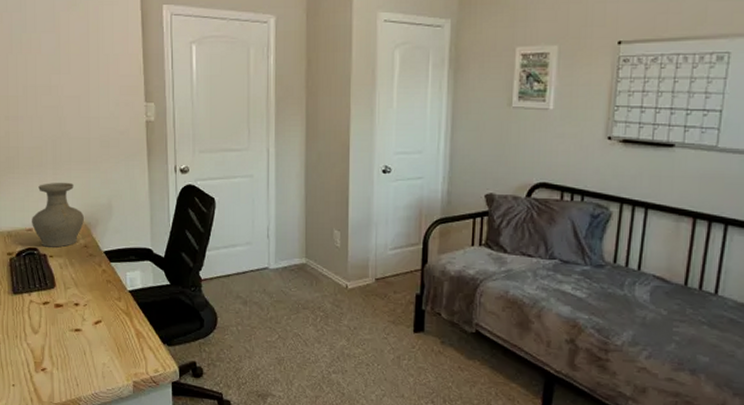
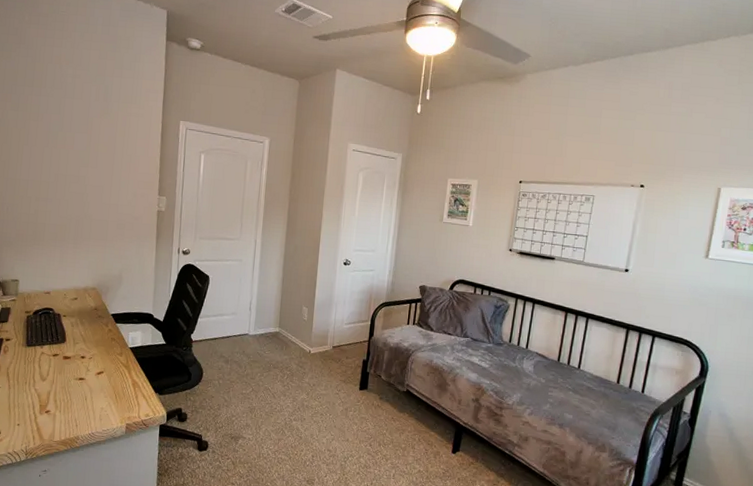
vase: present [32,182,85,248] -> none [50,255,98,309]

